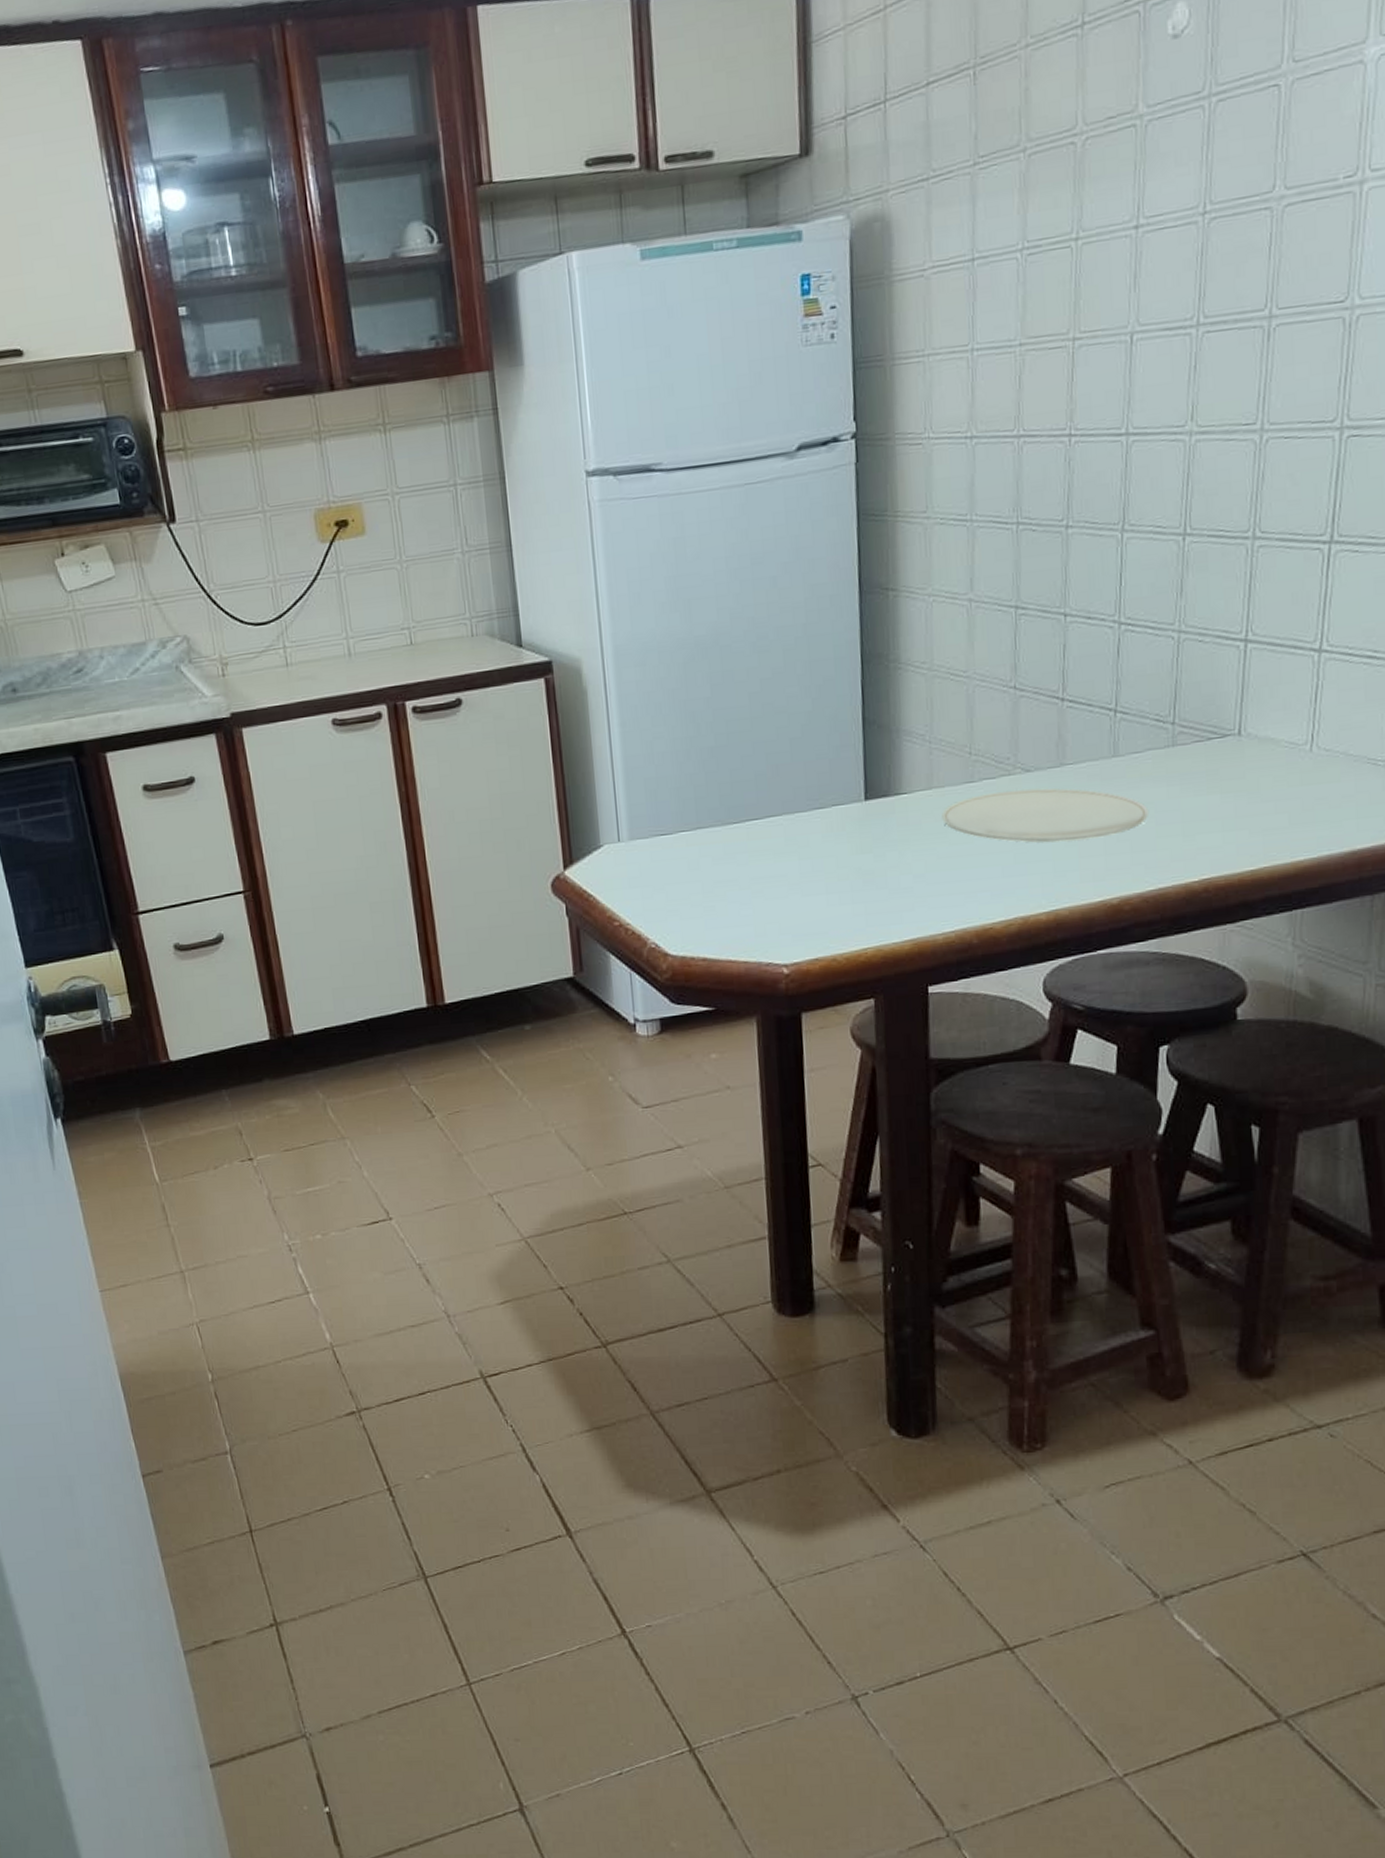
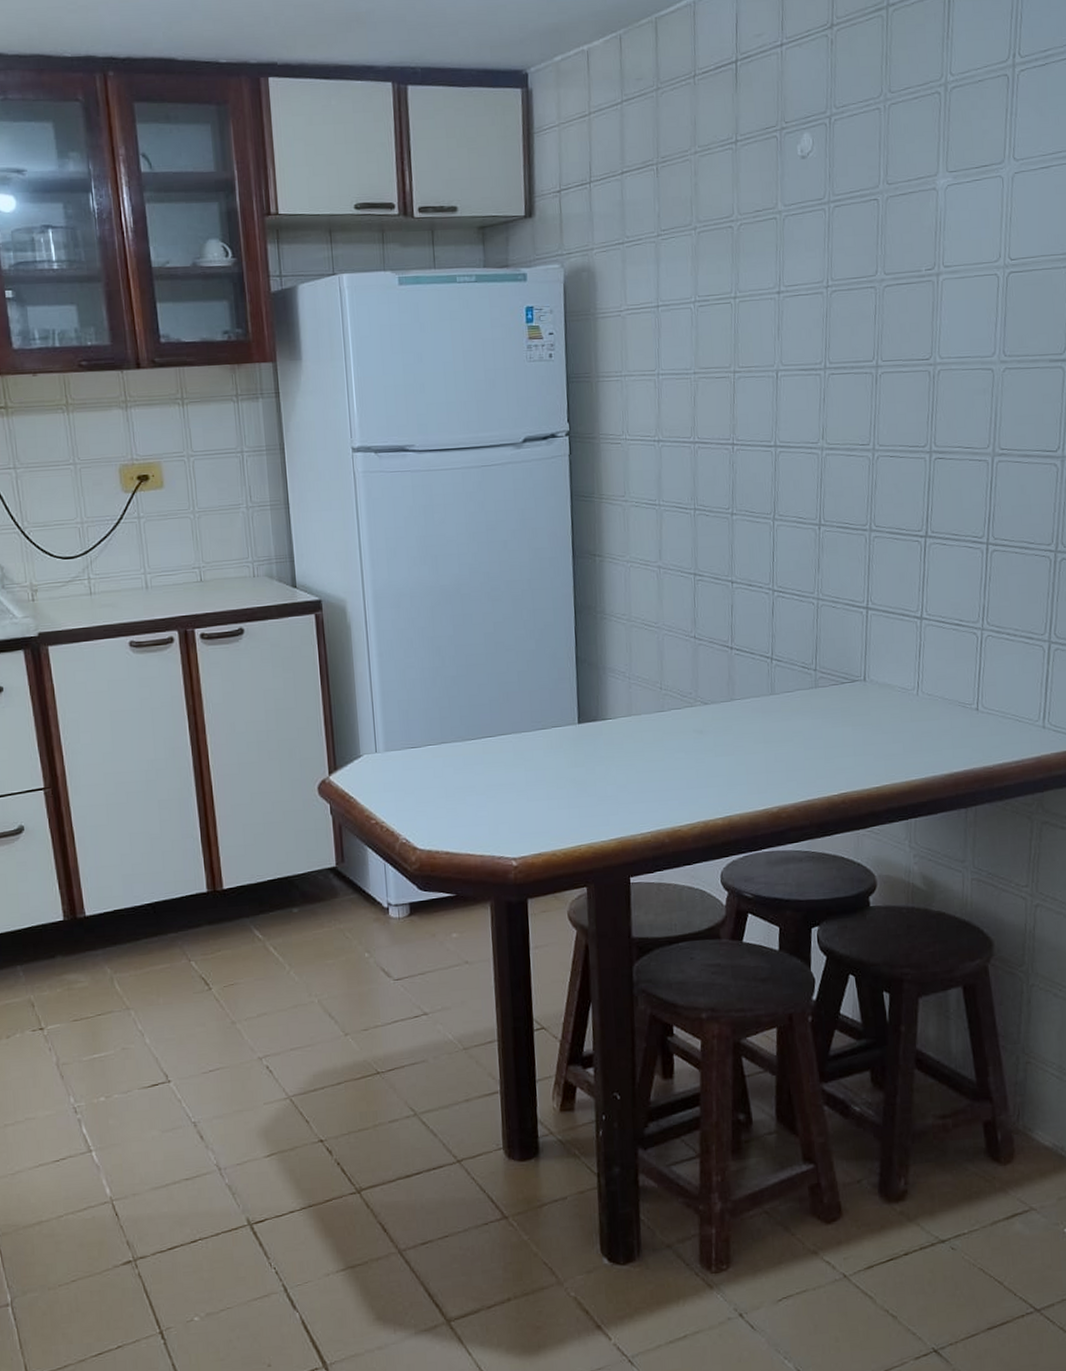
plate: present [942,788,1150,843] -> none [639,718,799,762]

